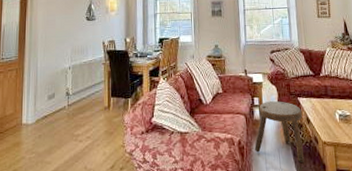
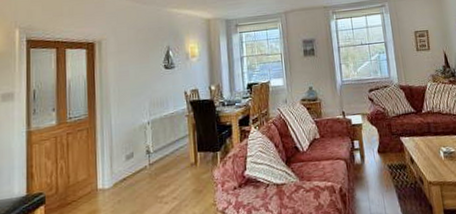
stool: present [255,101,304,162] -> none [357,142,410,206]

